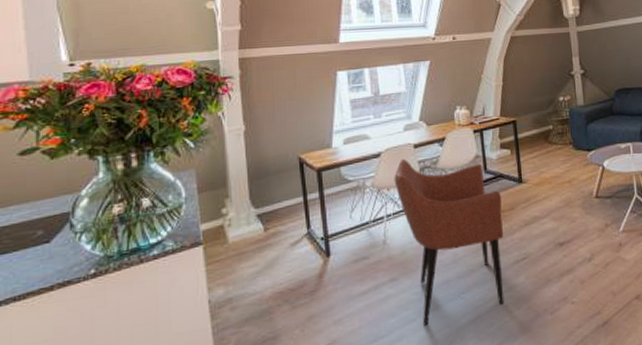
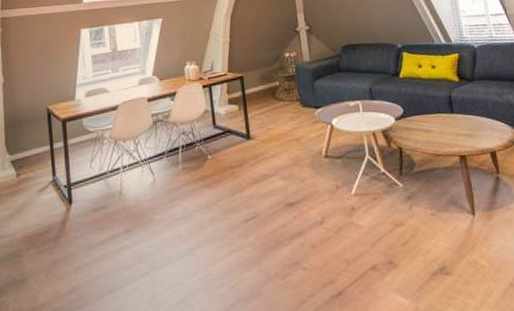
armchair: present [394,158,505,326] -> none [129,111,235,280]

